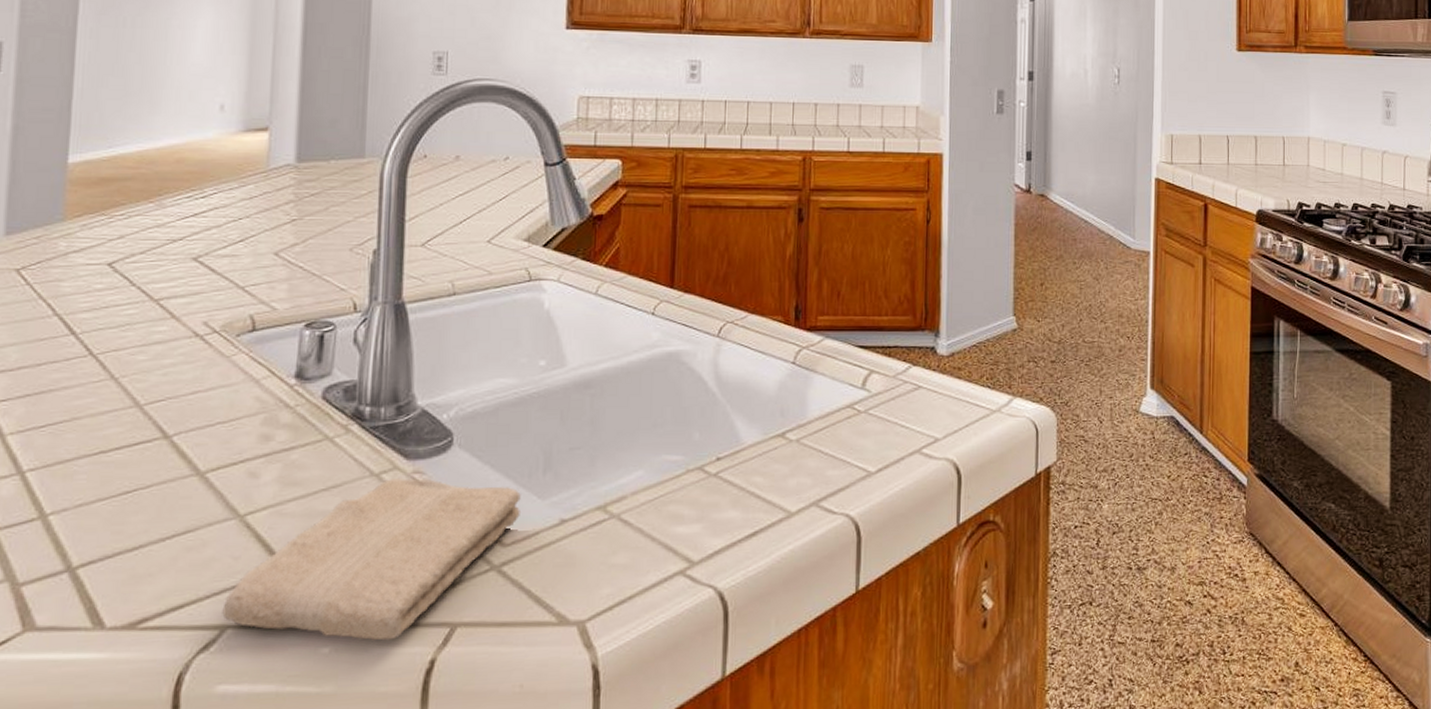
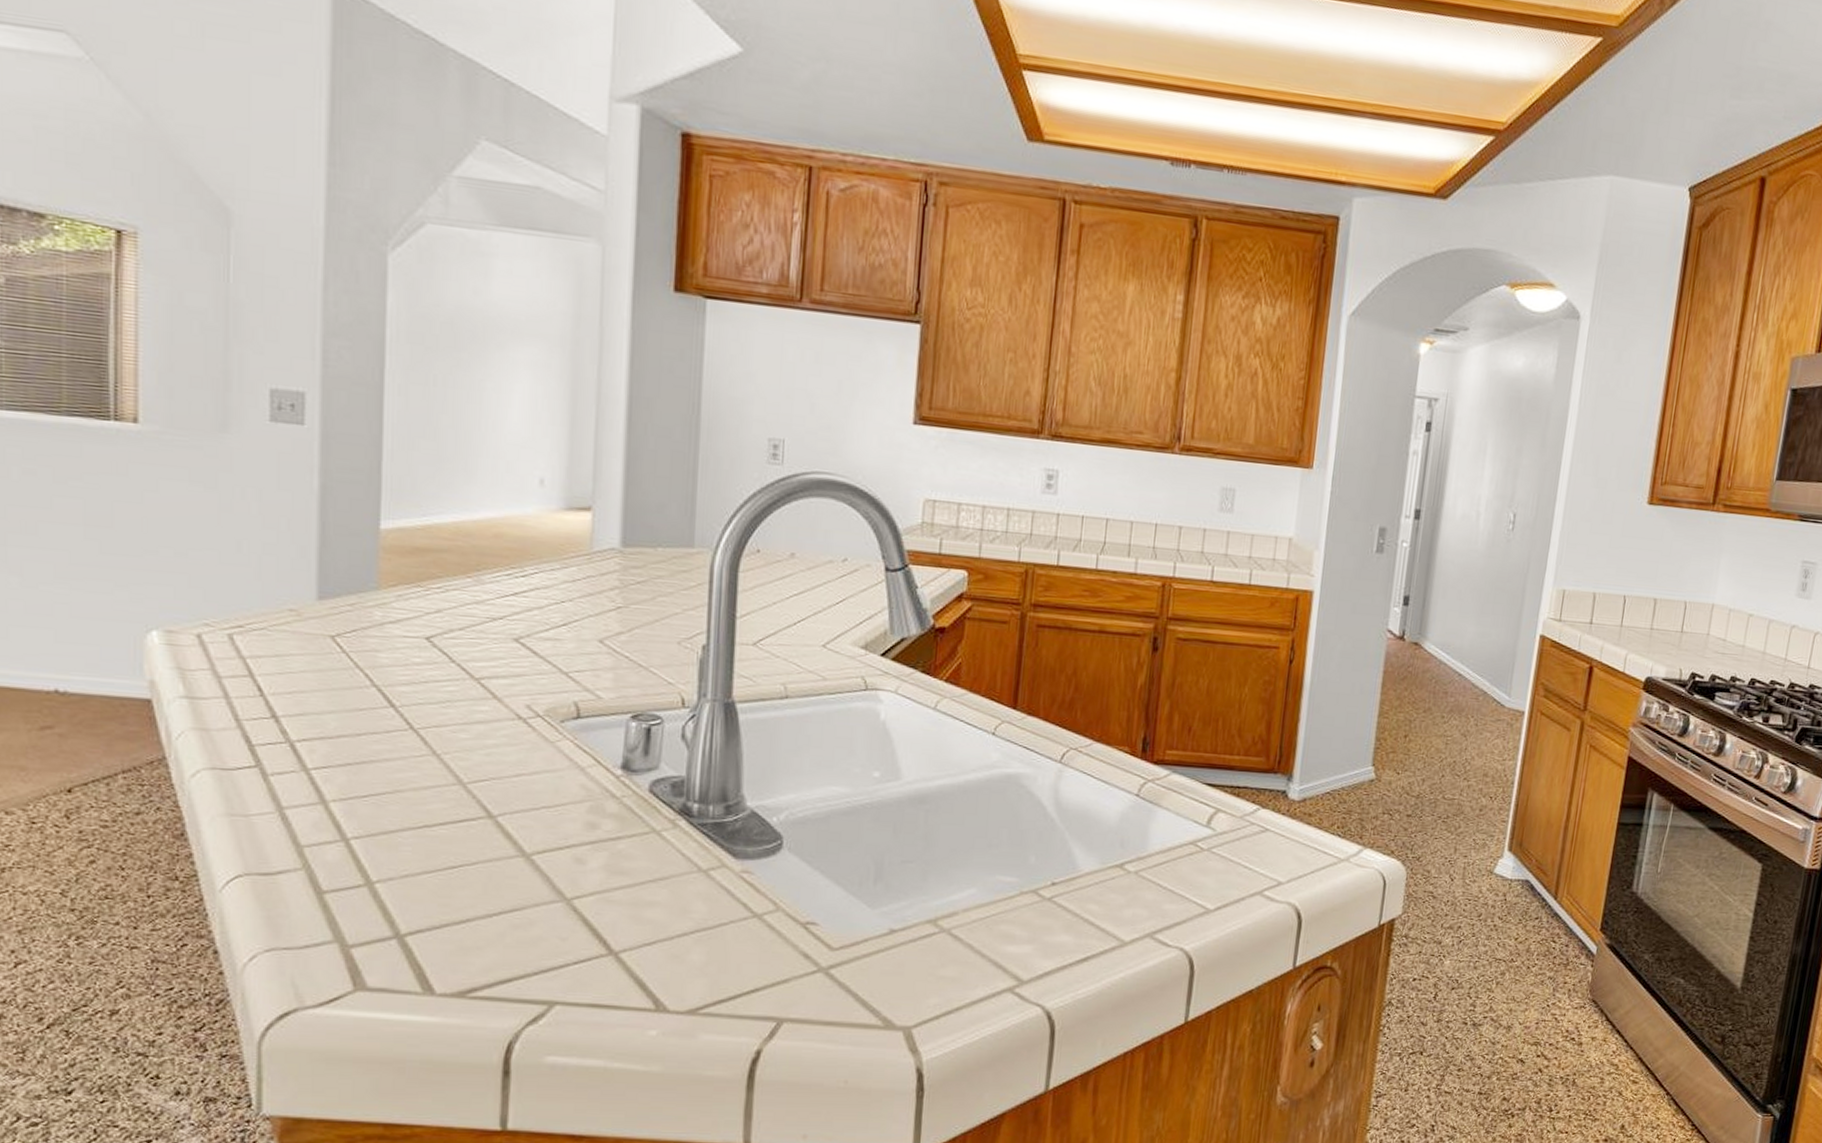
washcloth: present [222,478,521,641] -> none [550,876,851,1029]

